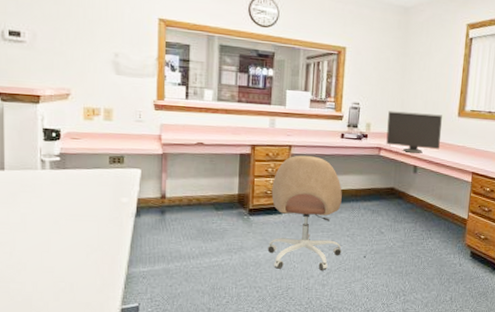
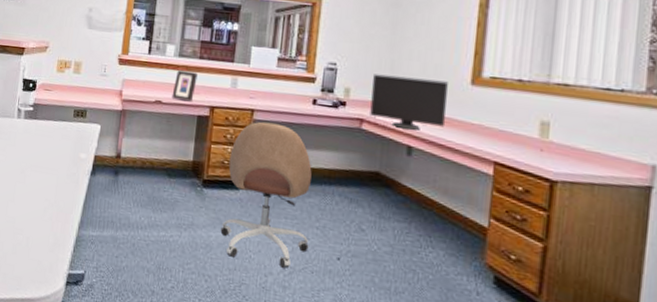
picture frame: none [213,114,237,142] -> present [171,70,198,102]

